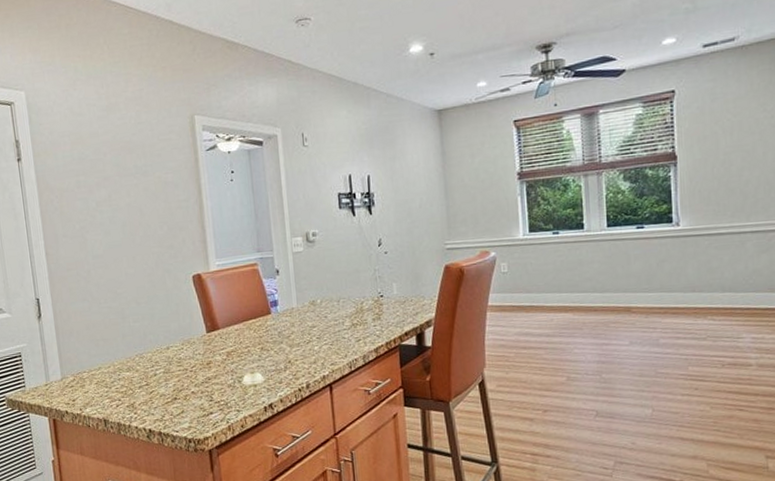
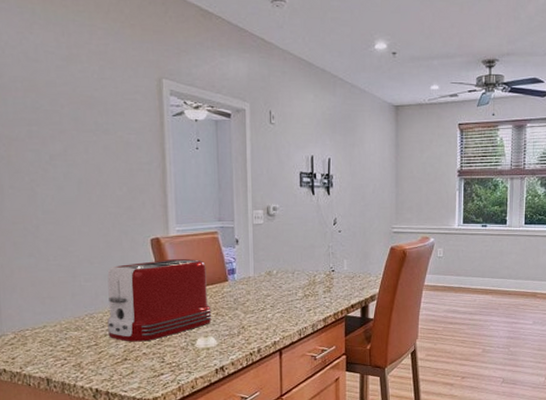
toaster: none [153,293,257,381] -> present [107,258,212,342]

